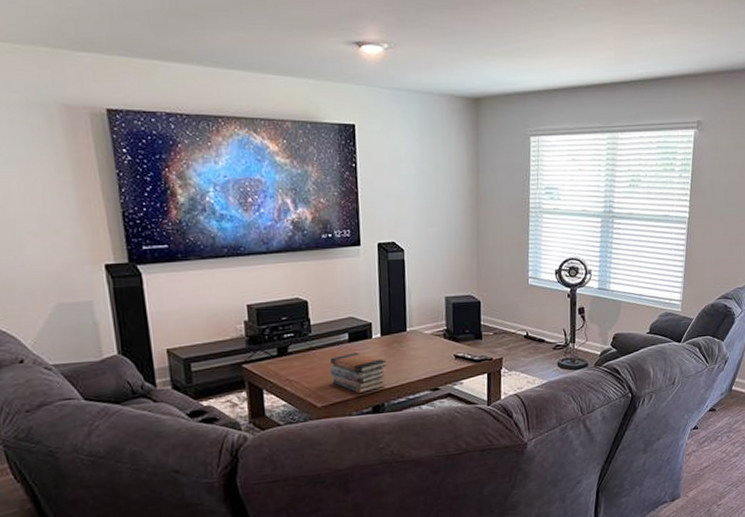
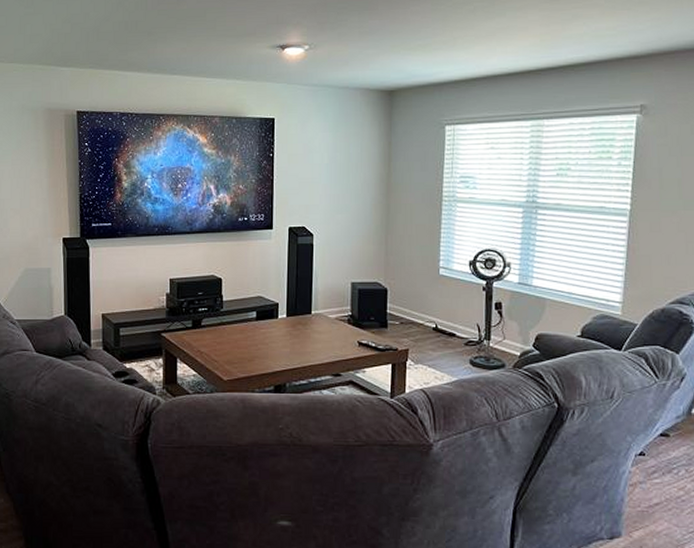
book stack: present [330,352,387,394] -> none [237,331,291,372]

